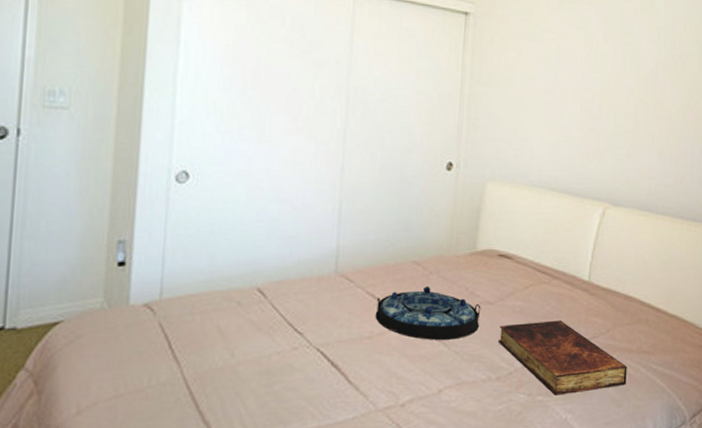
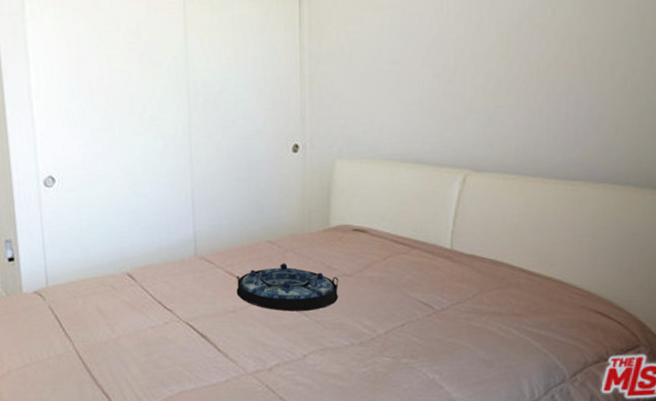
book: present [498,320,627,396] -> none [359,288,498,358]

